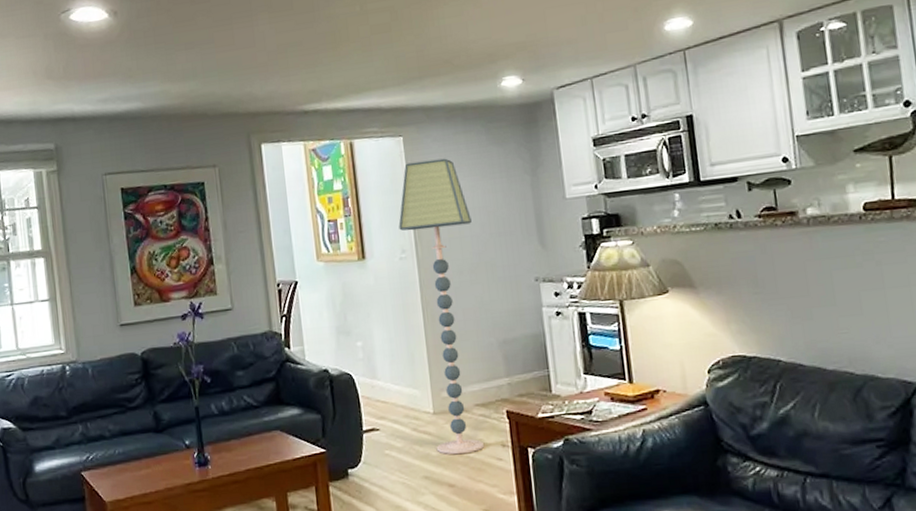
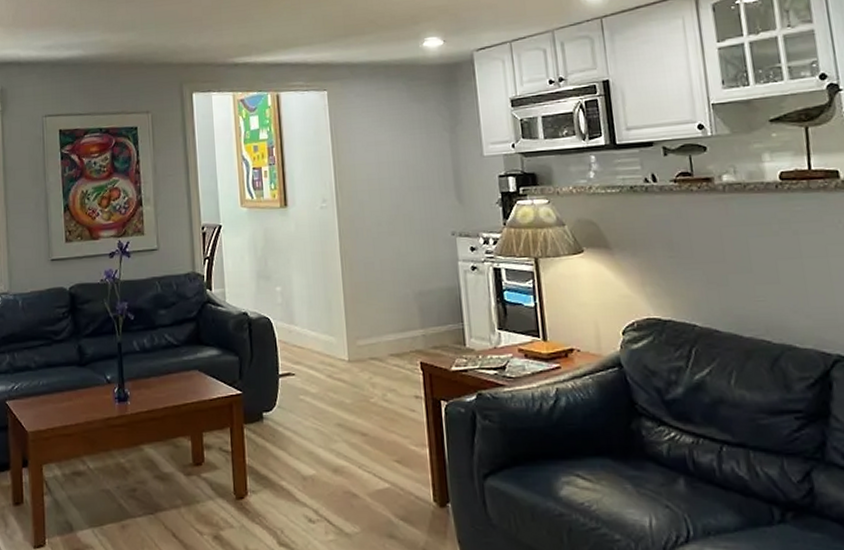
floor lamp: present [398,158,485,455] -> none [320,113,398,404]

